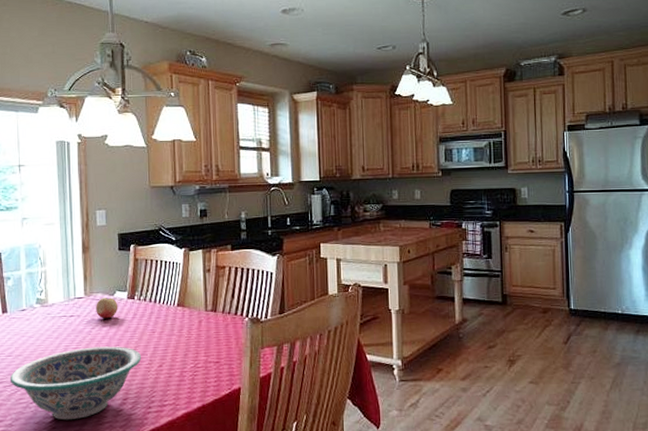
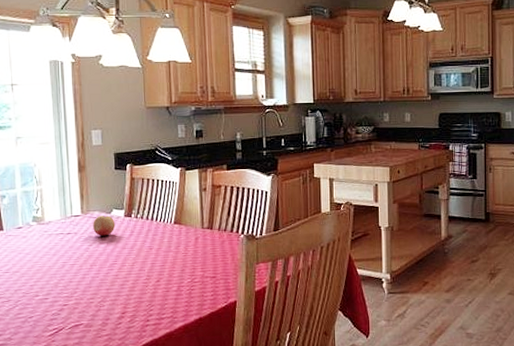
decorative bowl: present [9,346,142,421] -> none [7,262,140,334]

